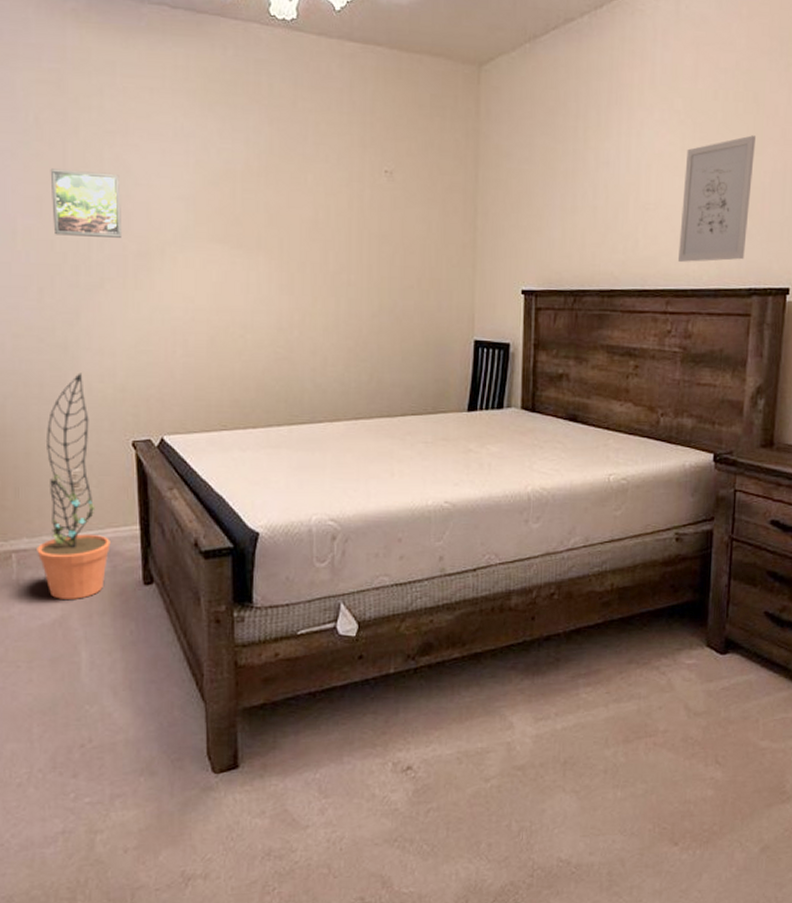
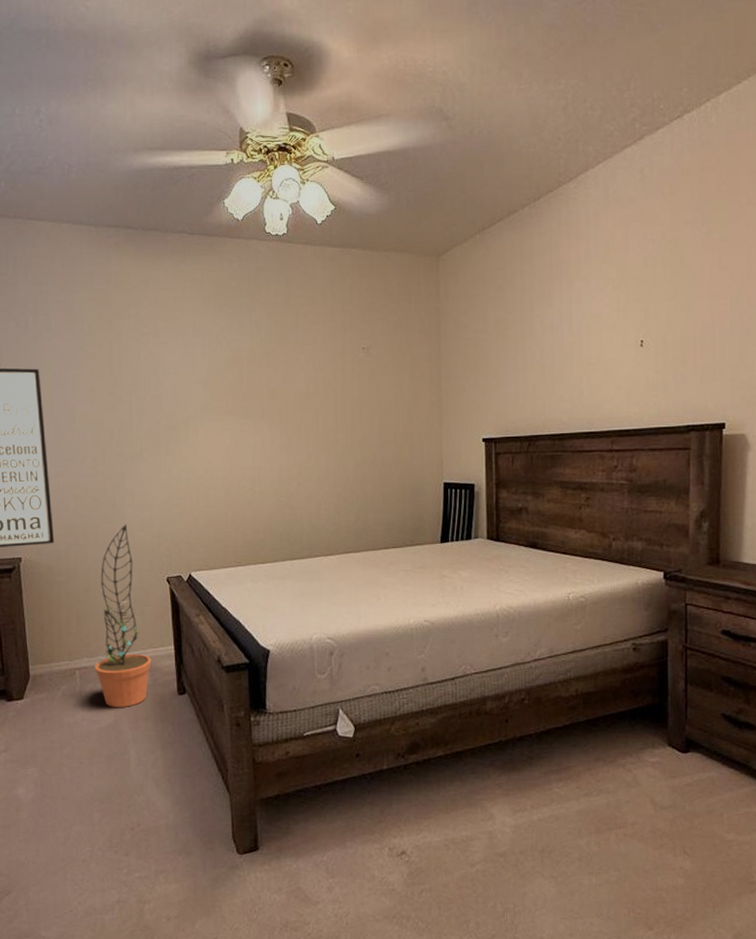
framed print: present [50,168,123,238] -> none [100,365,156,417]
wall art: present [678,135,757,262] -> none [620,293,685,406]

